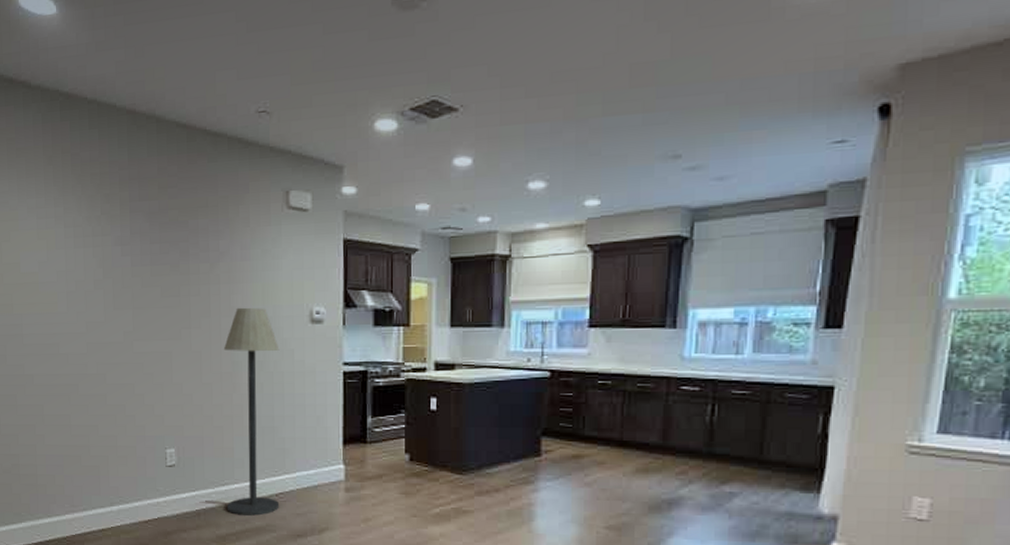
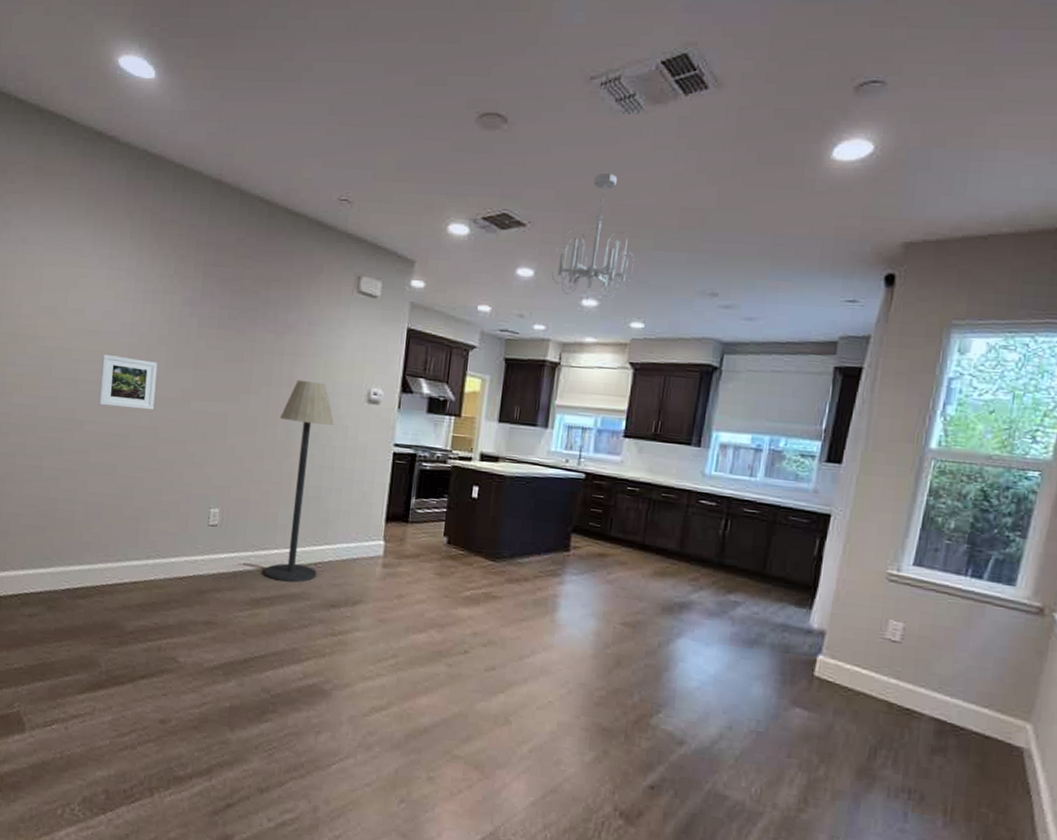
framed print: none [42,305,98,357] -> present [98,353,158,410]
chandelier: none [492,38,582,182] -> present [551,173,635,300]

